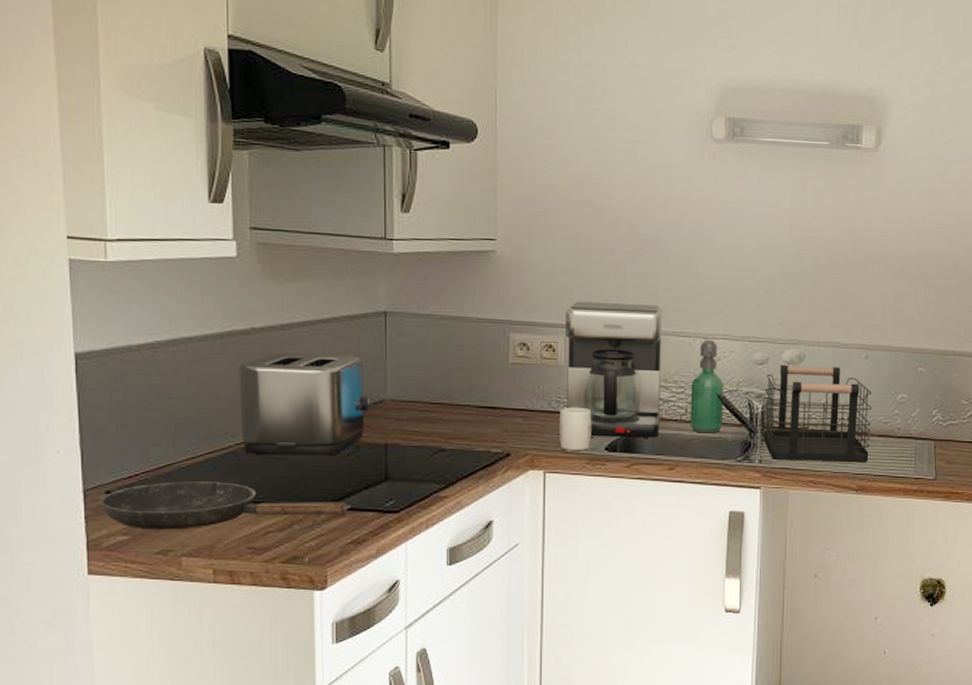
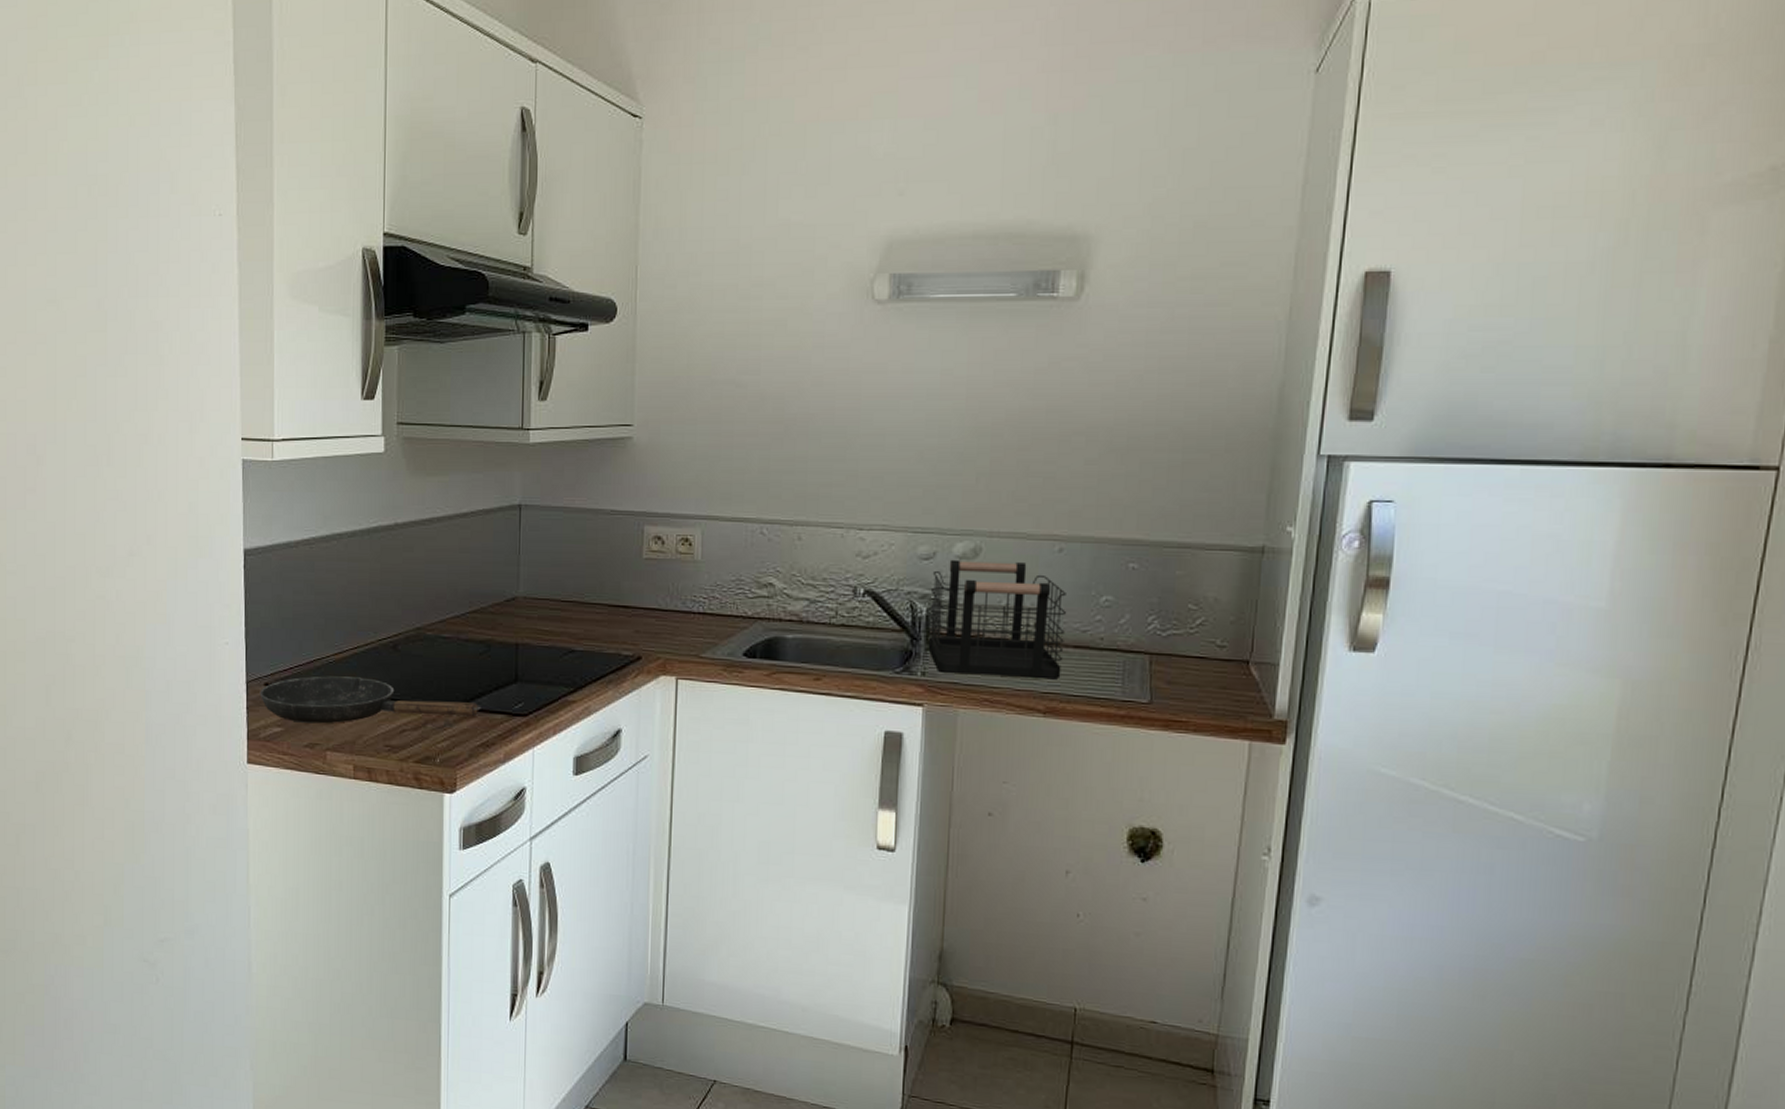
toaster: present [239,353,369,456] -> none [382,548,502,654]
mug: present [558,407,592,451] -> none [693,607,730,656]
coffee maker: present [564,301,662,438] -> none [702,489,812,643]
soap dispenser: present [690,339,724,434] -> none [840,531,882,640]

